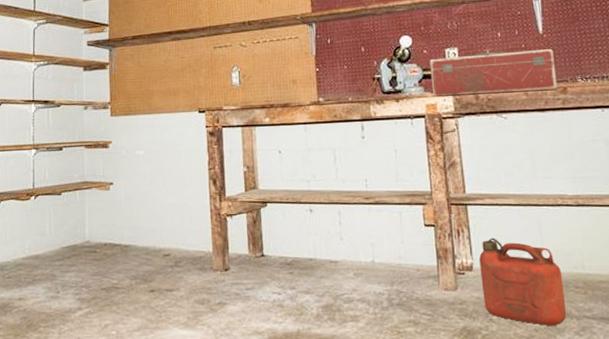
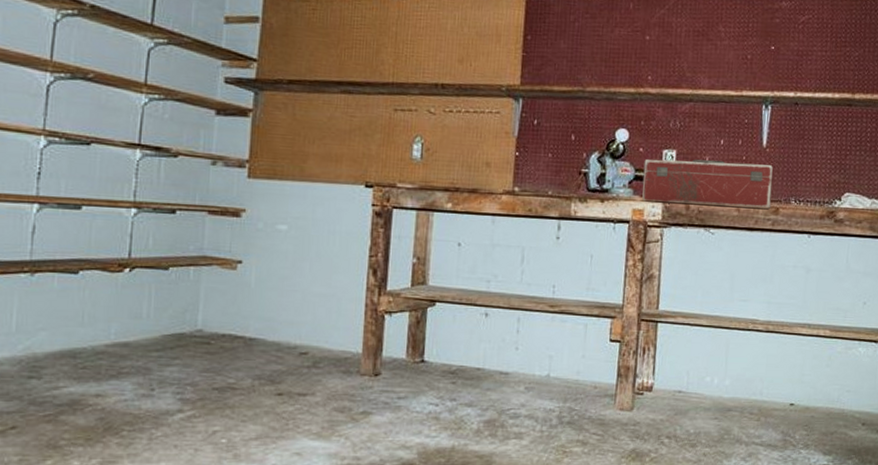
fuel can: present [479,237,567,326] -> none [658,358,740,451]

